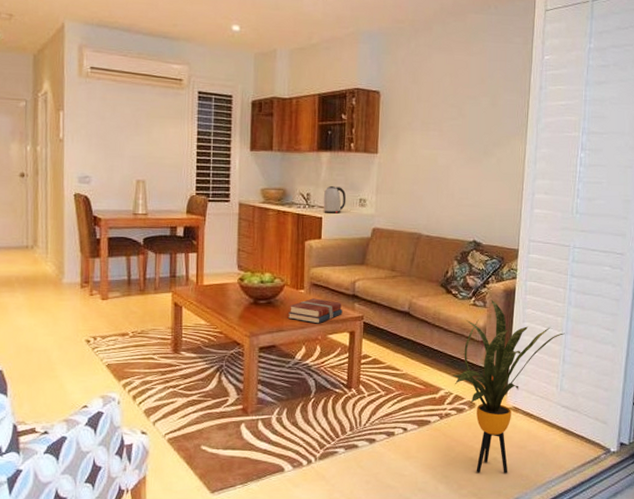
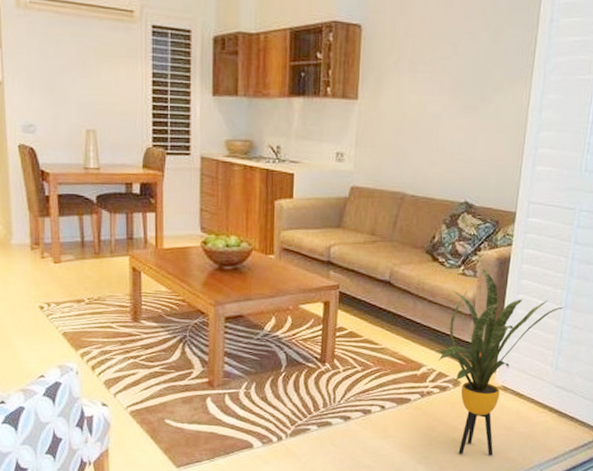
books: present [287,298,343,324] -> none [255,264,316,293]
kettle: present [323,185,346,215] -> none [295,137,322,171]

